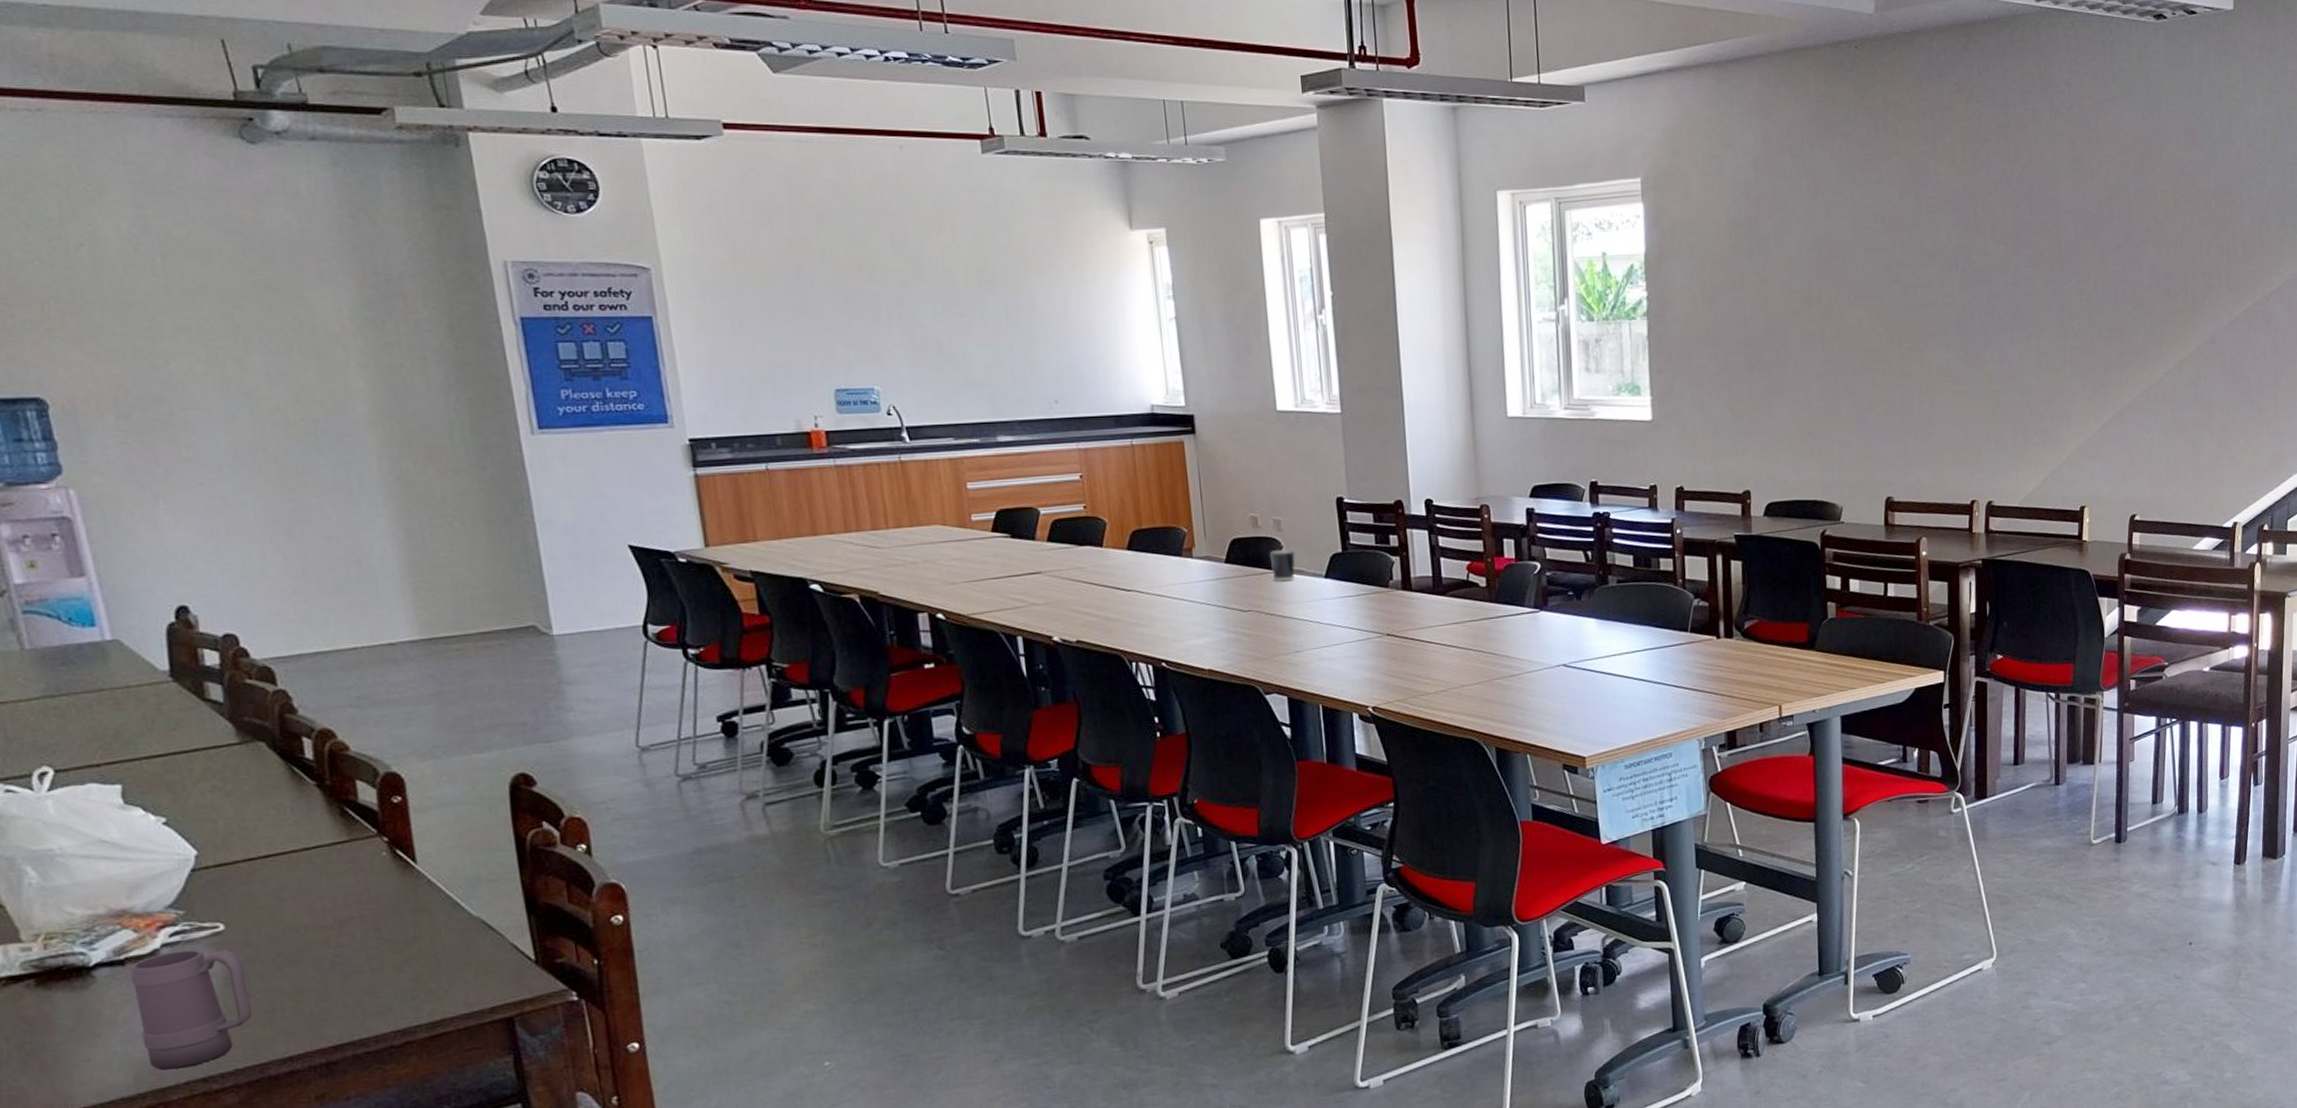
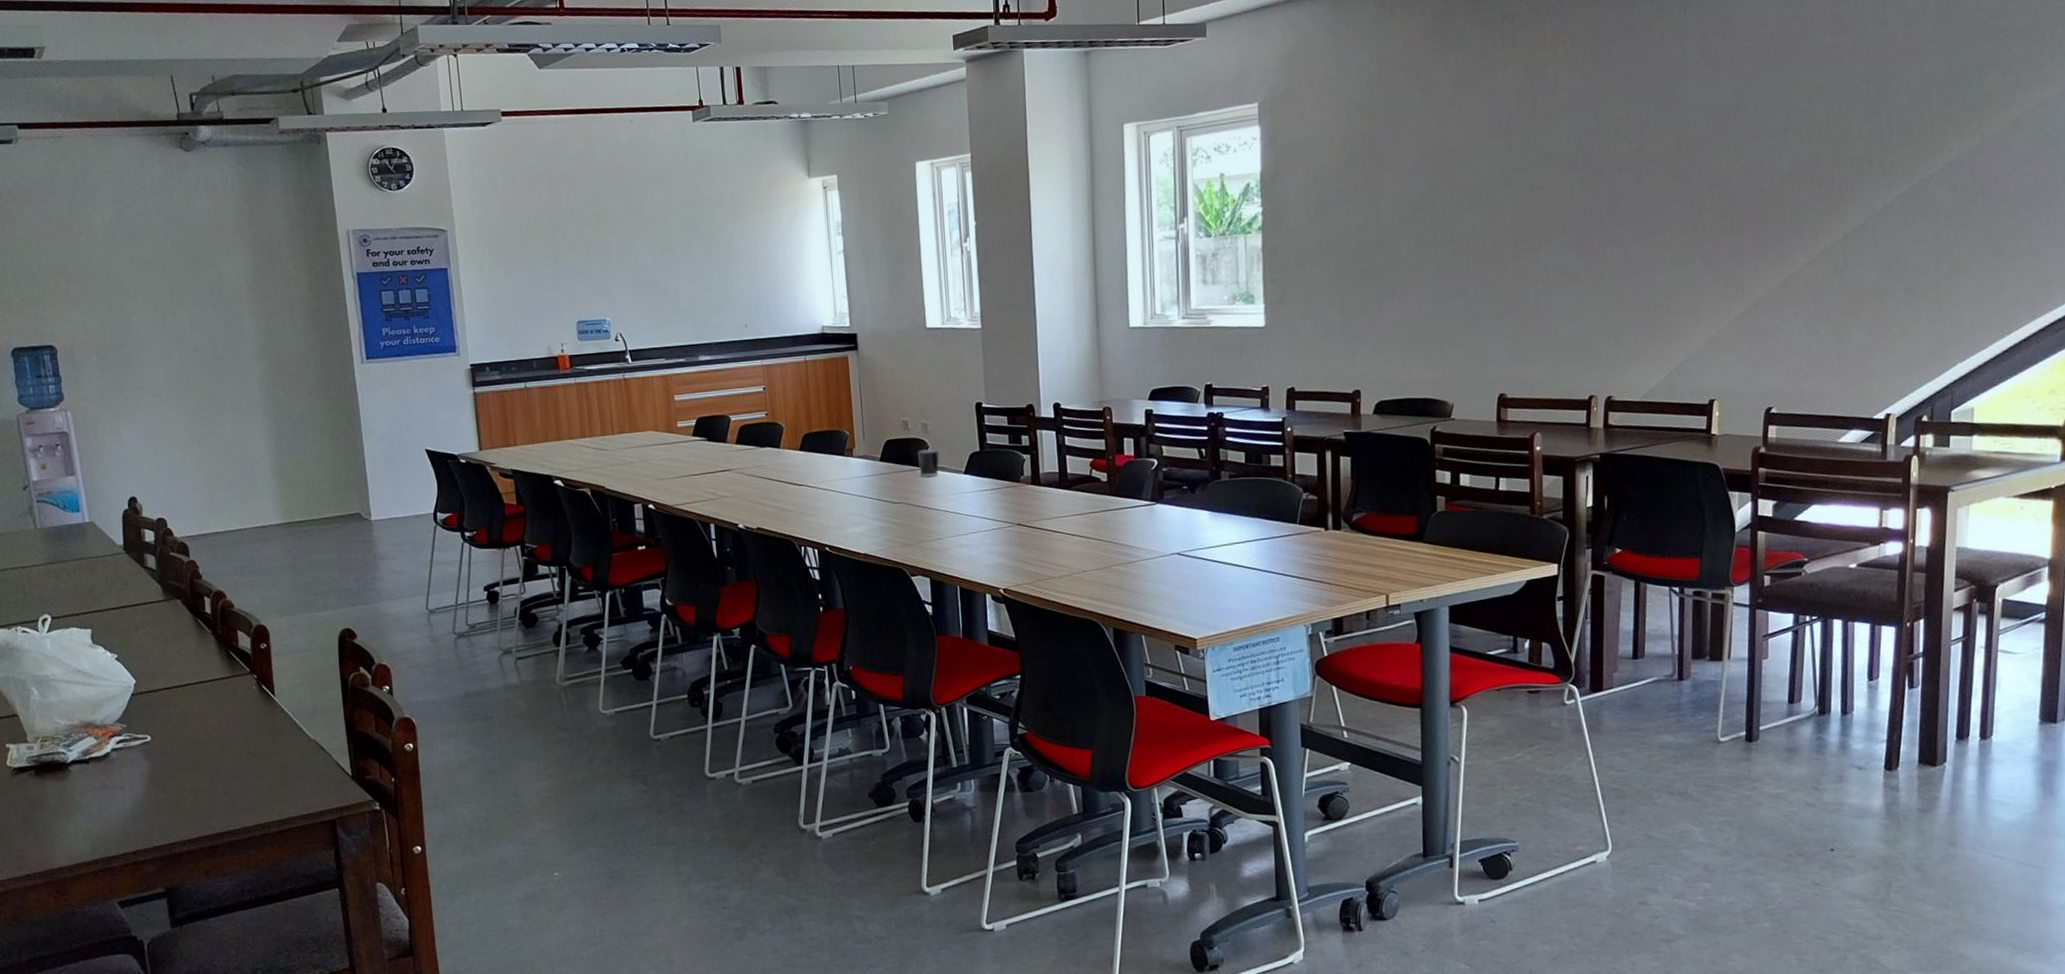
mug: present [130,949,253,1070] -> none [91,754,166,843]

